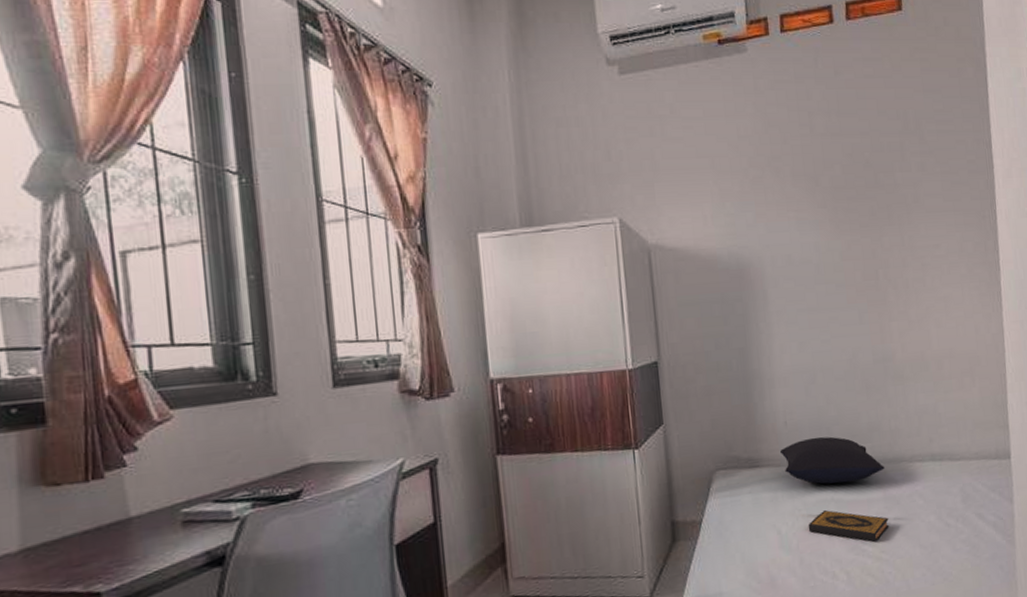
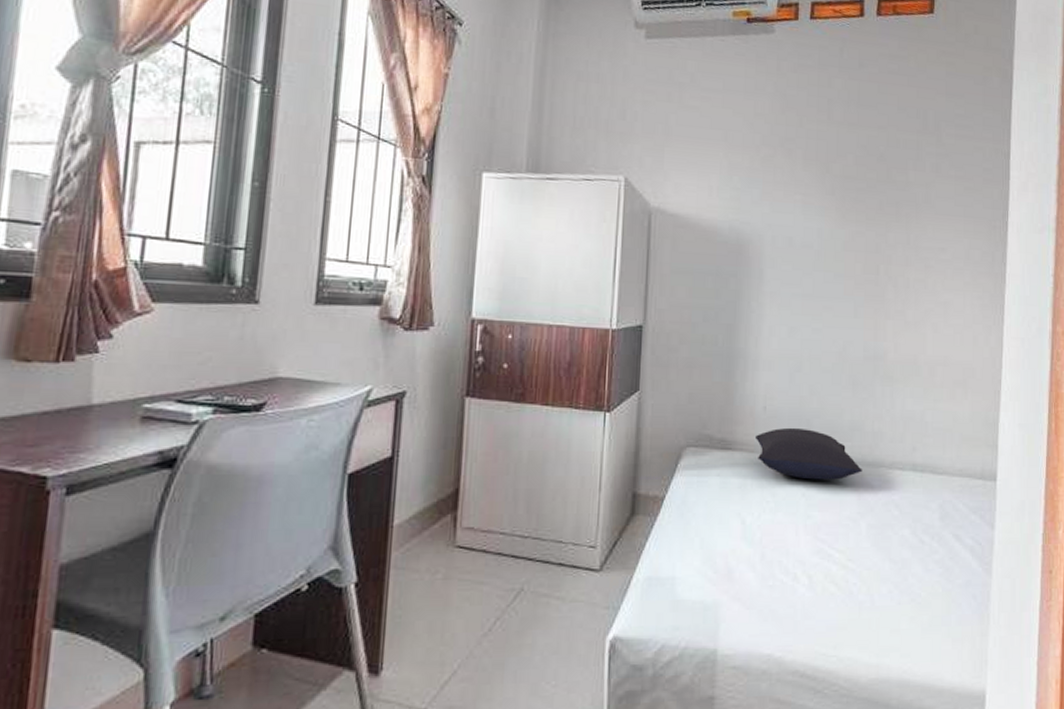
hardback book: present [808,509,889,542] -> none [774,505,860,547]

